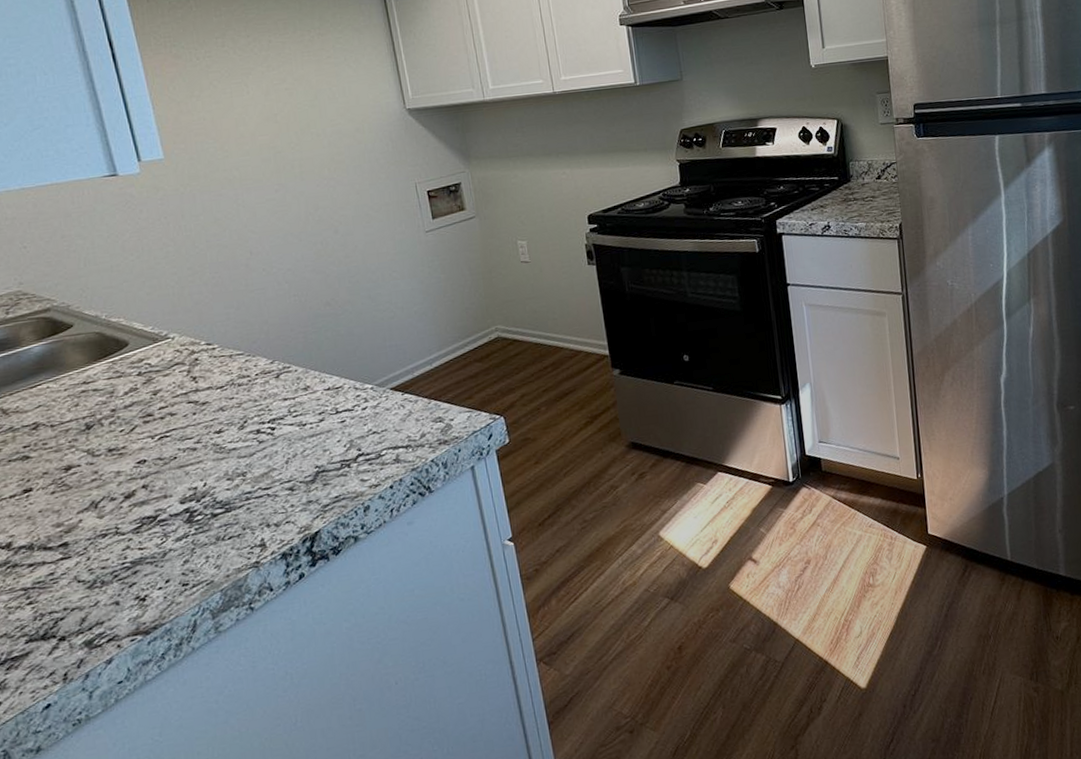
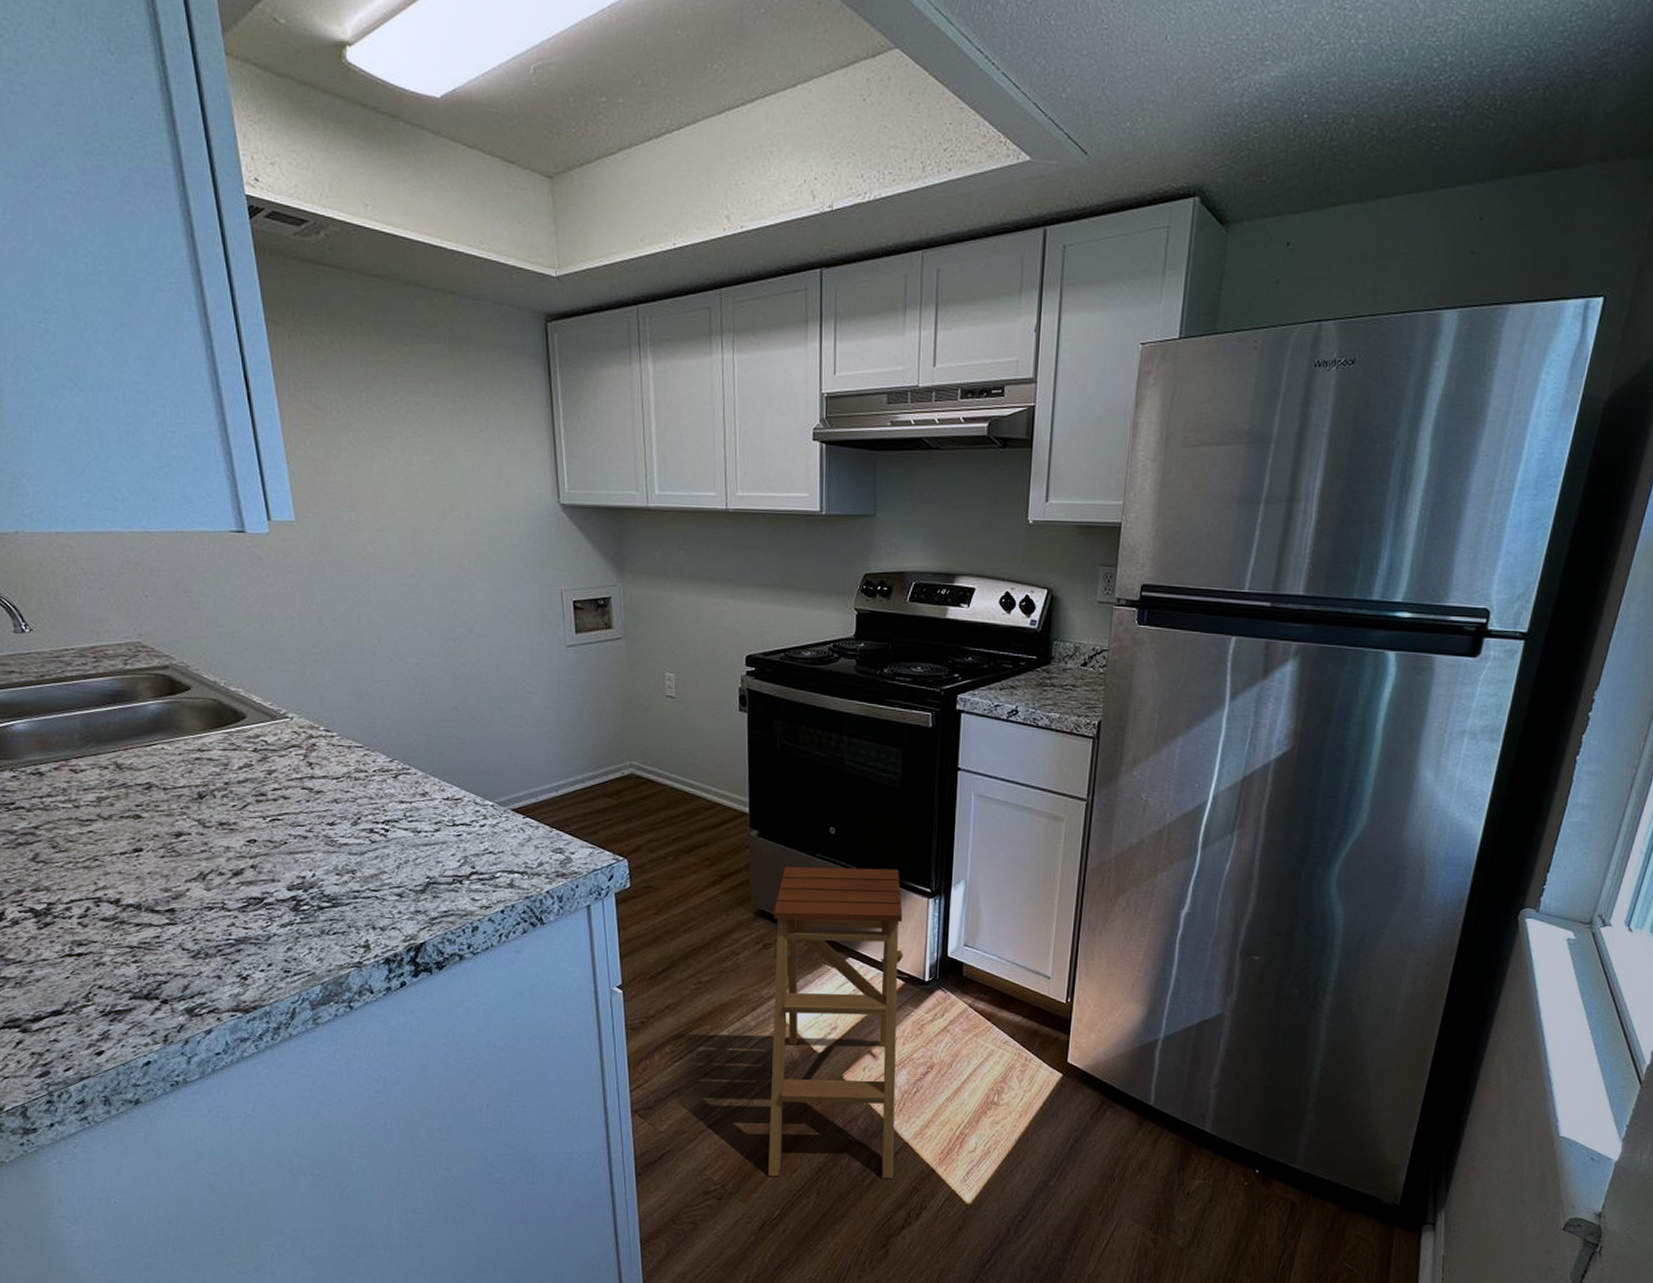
step ladder: none [644,383,791,699] -> present [768,867,904,1178]

